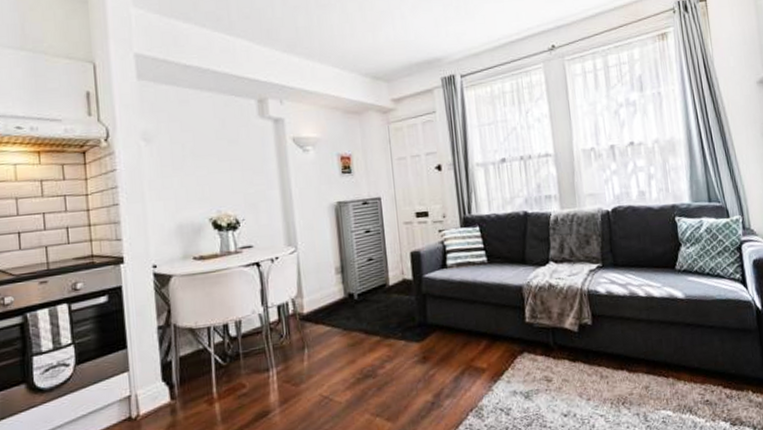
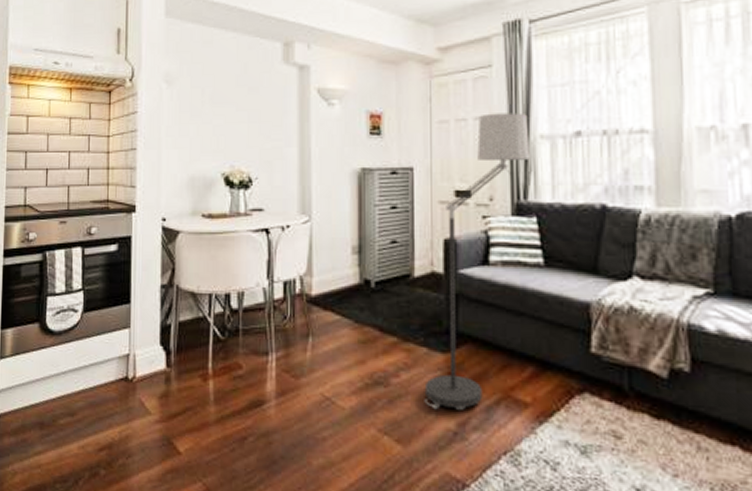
floor lamp: none [405,147,470,388] -> present [424,112,530,410]

